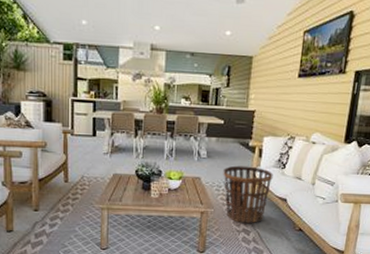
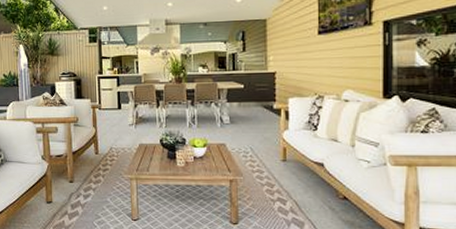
basket: present [223,165,273,223] -> none [249,129,305,191]

